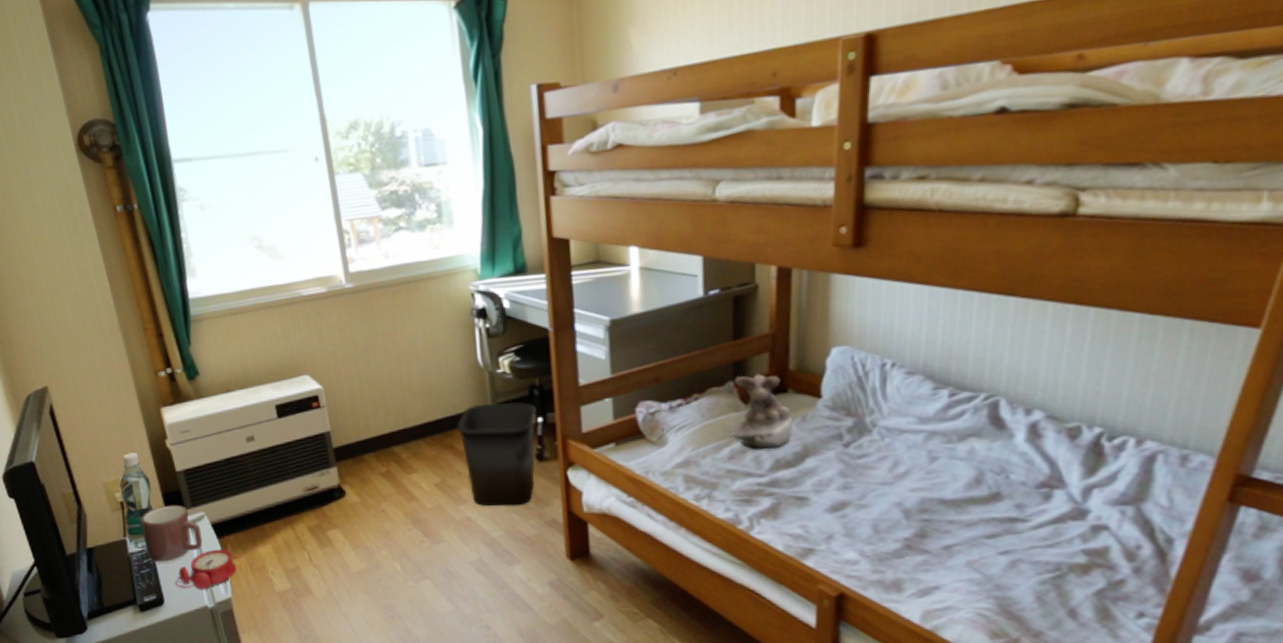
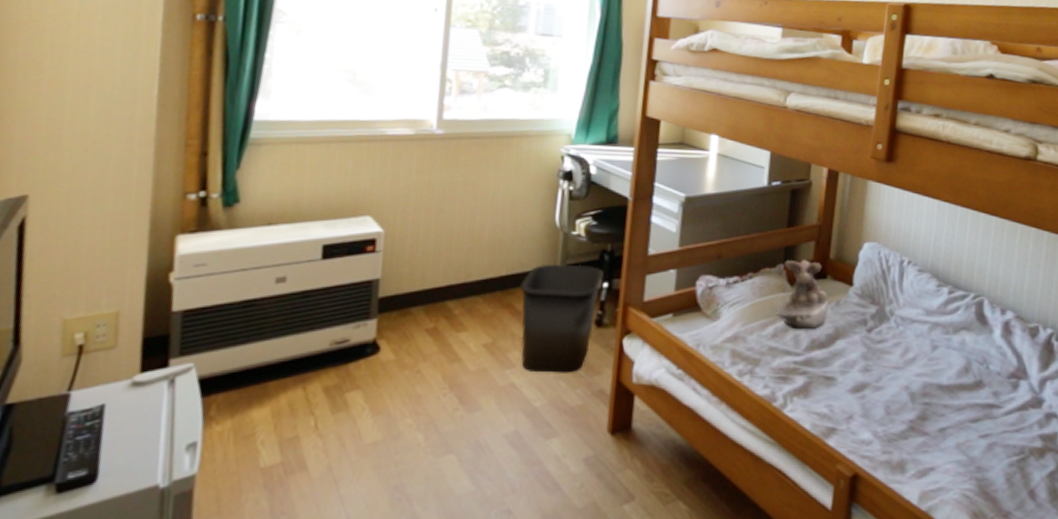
bottle: present [119,452,154,549] -> none [72,285,132,407]
mug: present [140,504,203,563] -> none [94,352,182,427]
alarm clock: present [175,549,243,590] -> none [121,410,229,464]

